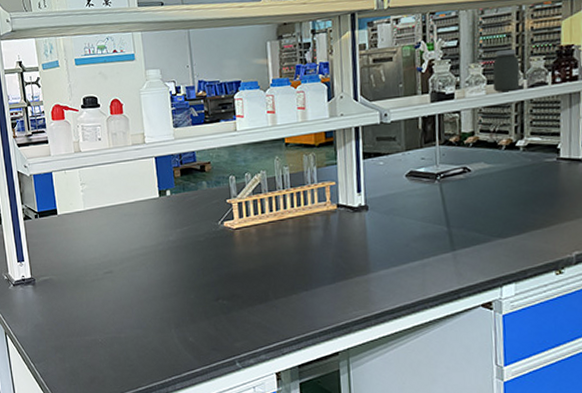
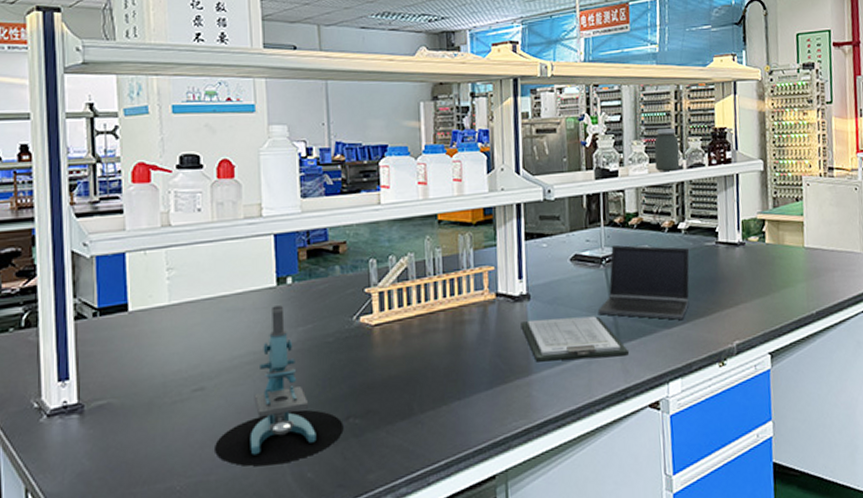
microscope: none [123,212,215,330] -> present [215,305,344,467]
clipboard: none [359,225,462,263] -> present [520,316,629,362]
laptop computer: none [432,162,528,231] -> present [597,245,690,320]

